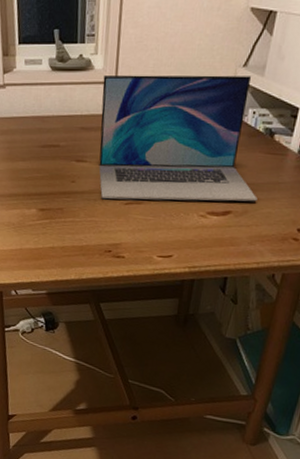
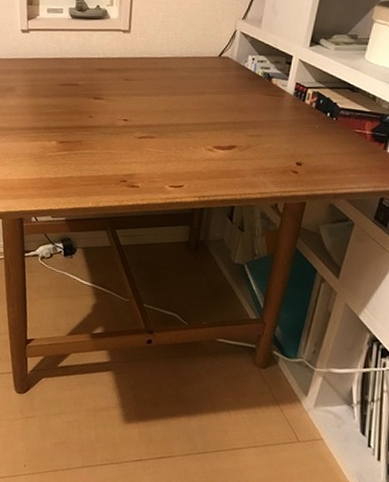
laptop: present [99,74,258,202] -> none [114,23,259,138]

